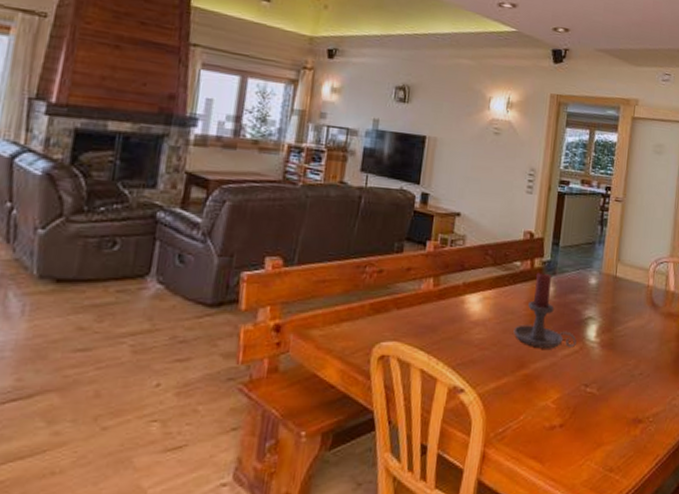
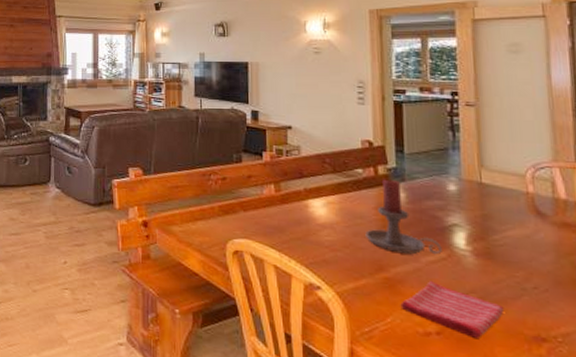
dish towel: none [533,375,616,426] -> present [400,281,505,338]

